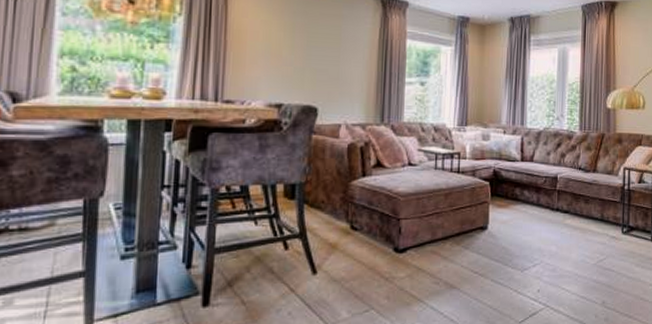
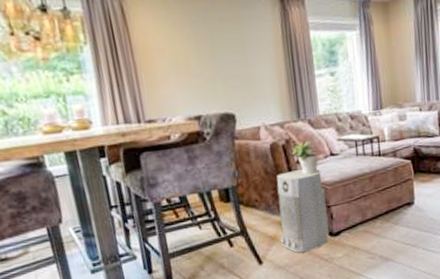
air purifier: none [340,175,397,267] -> present [276,169,329,253]
potted plant: none [368,145,397,181] -> present [291,140,318,175]

